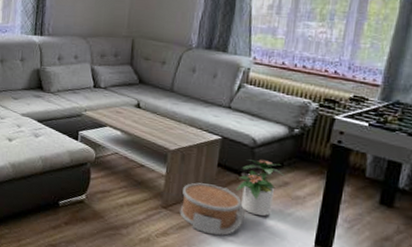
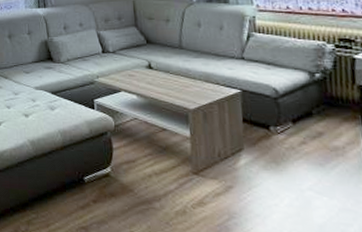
basket: present [179,182,245,236] -> none [211,142,284,201]
potted plant: present [236,159,287,216] -> none [267,110,319,174]

